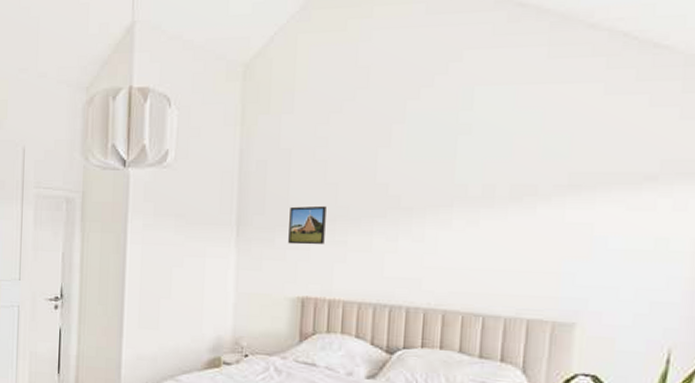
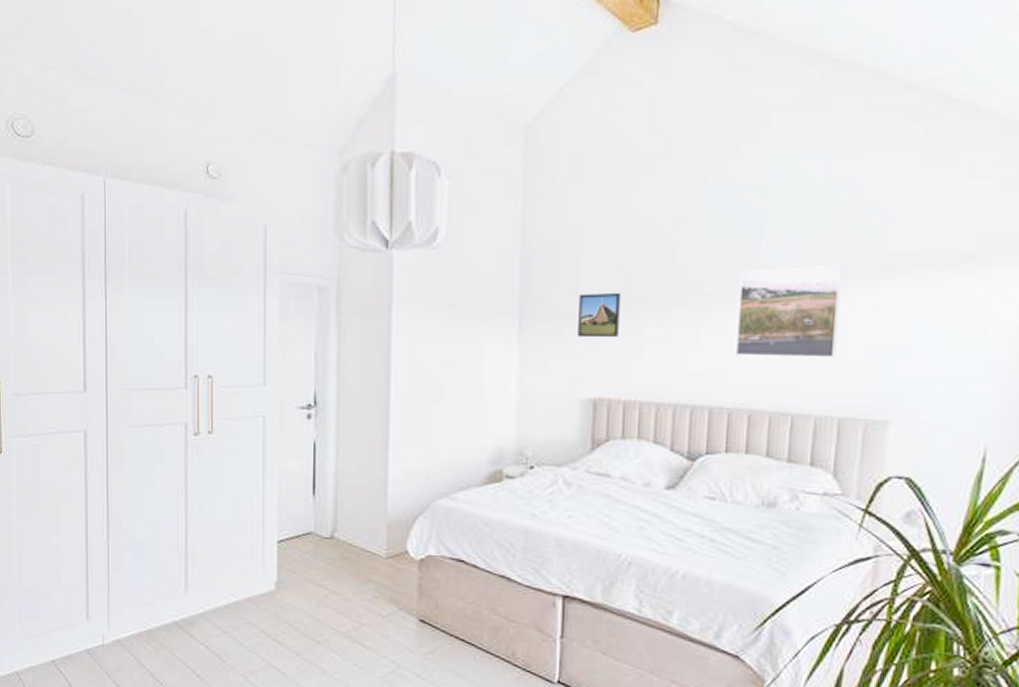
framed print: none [430,183,529,266] -> present [735,264,842,358]

